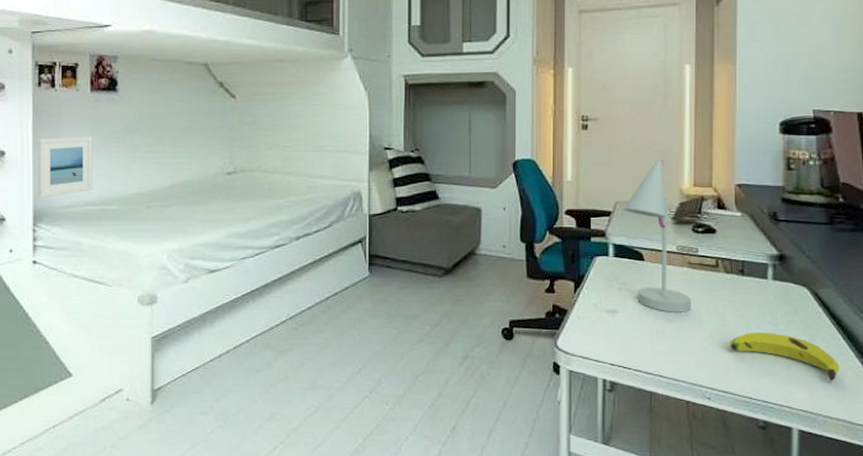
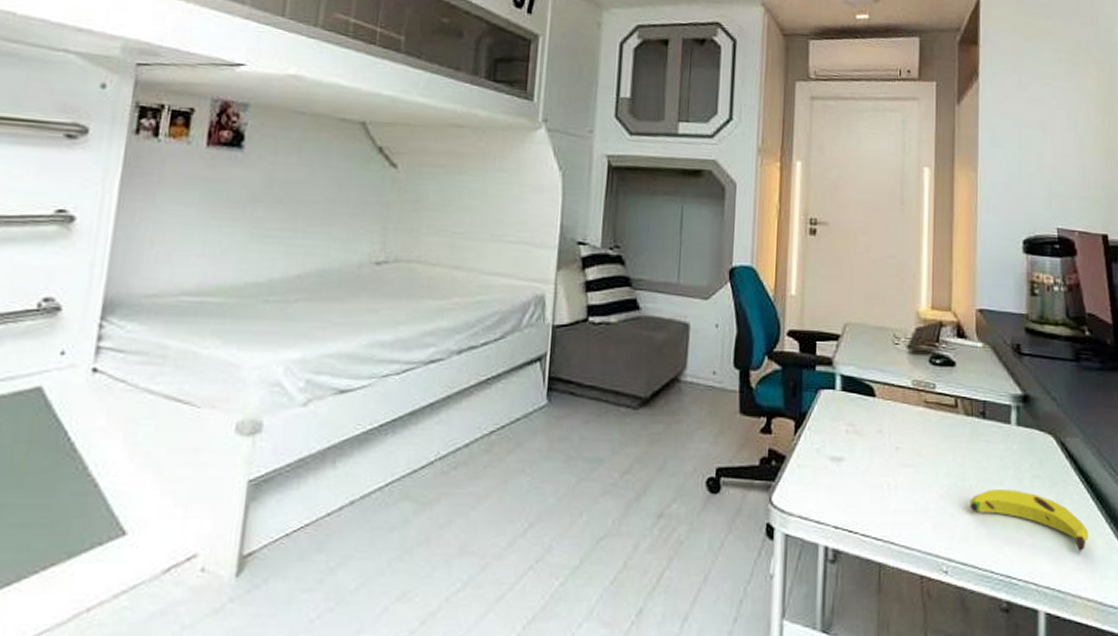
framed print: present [38,135,93,198] -> none [113,201,201,282]
desk lamp: present [623,158,691,312] -> none [853,273,927,462]

